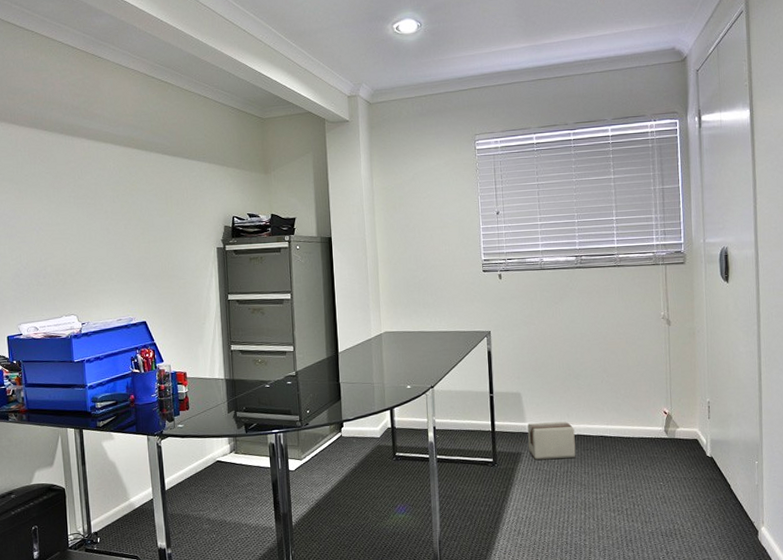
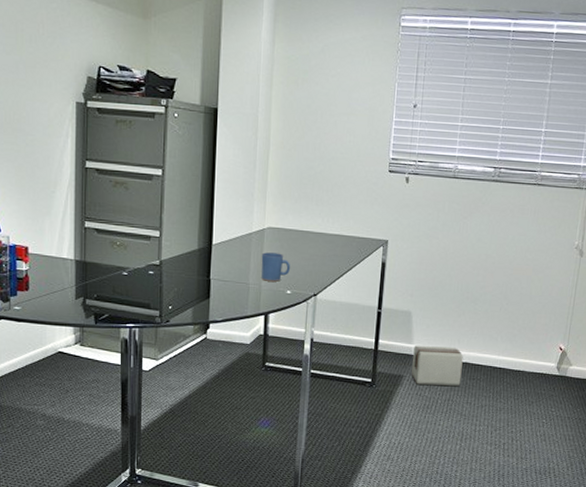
mug: none [381,353,408,379] -> present [261,252,290,282]

